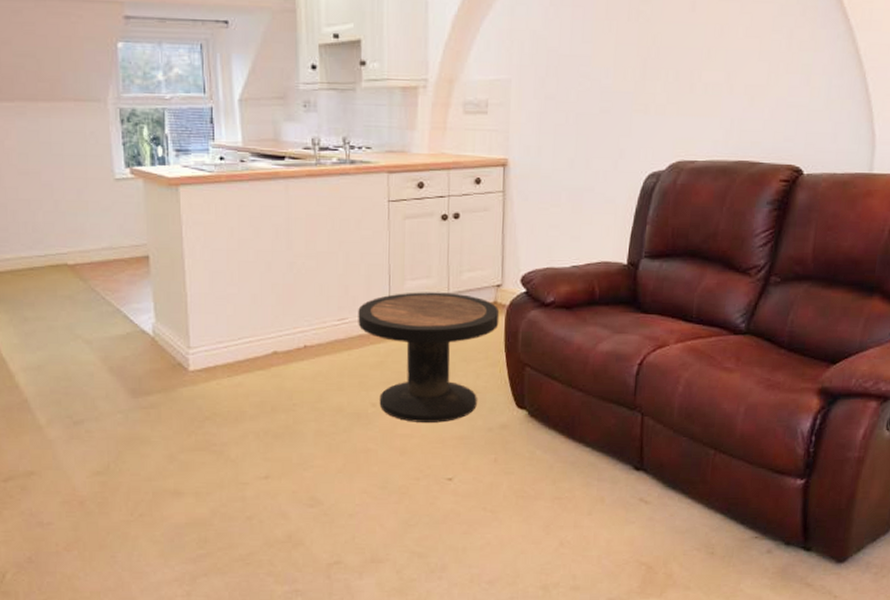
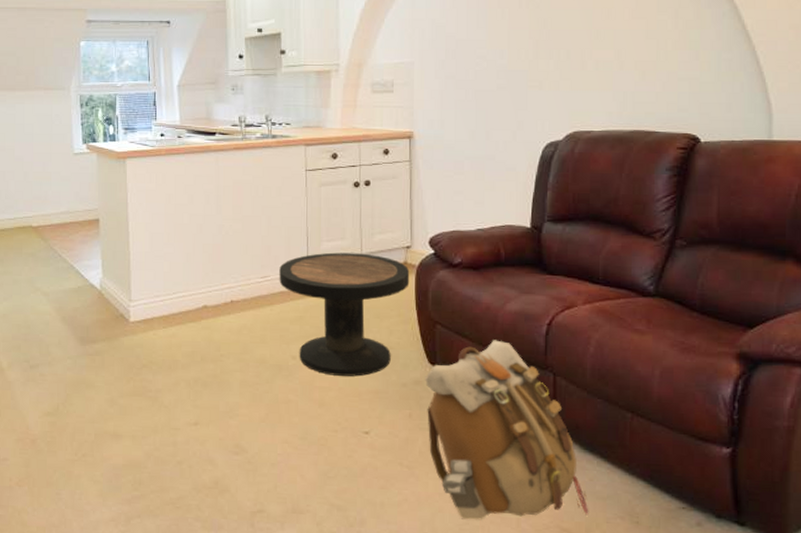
backpack: none [512,381,668,559] -> present [425,340,589,521]

